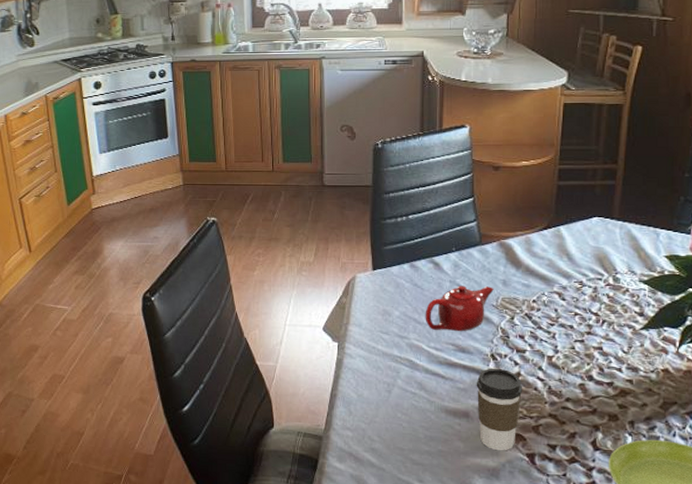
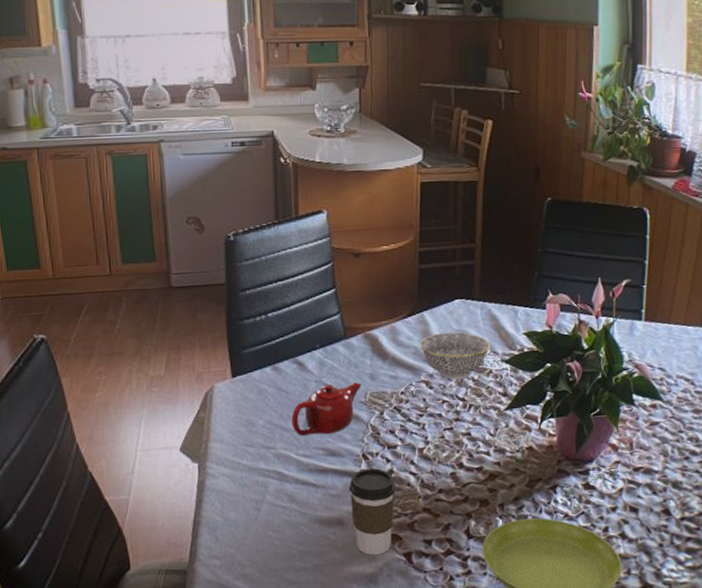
bowl: none [553,247,628,294] -> present [419,331,491,380]

